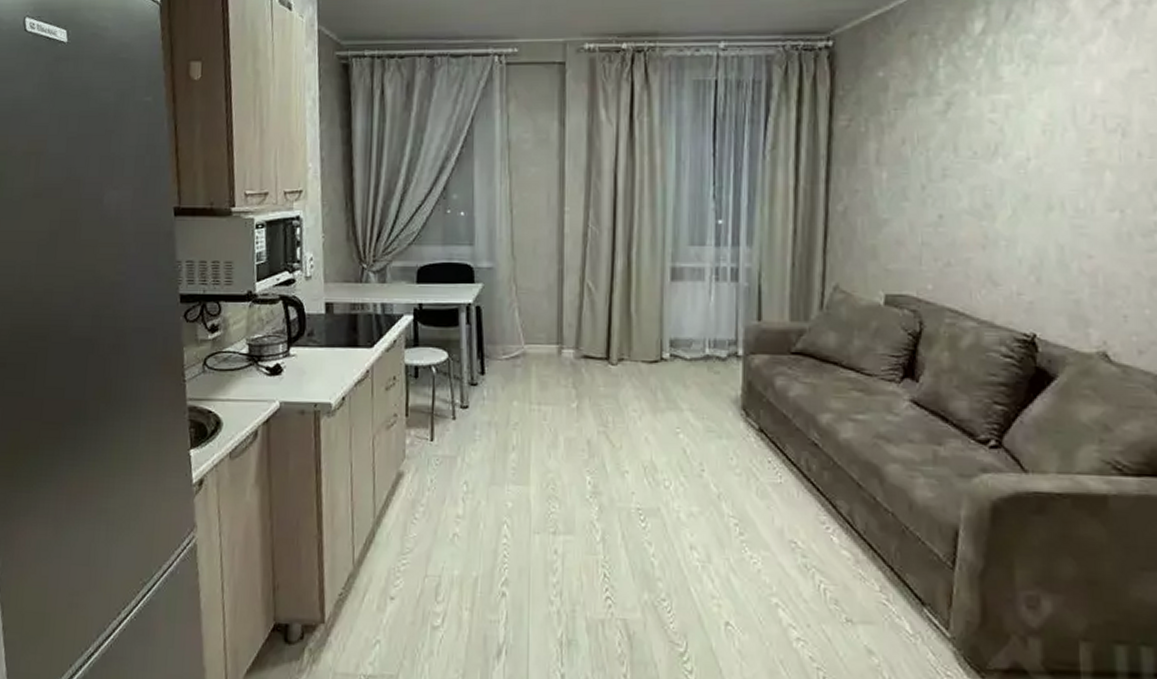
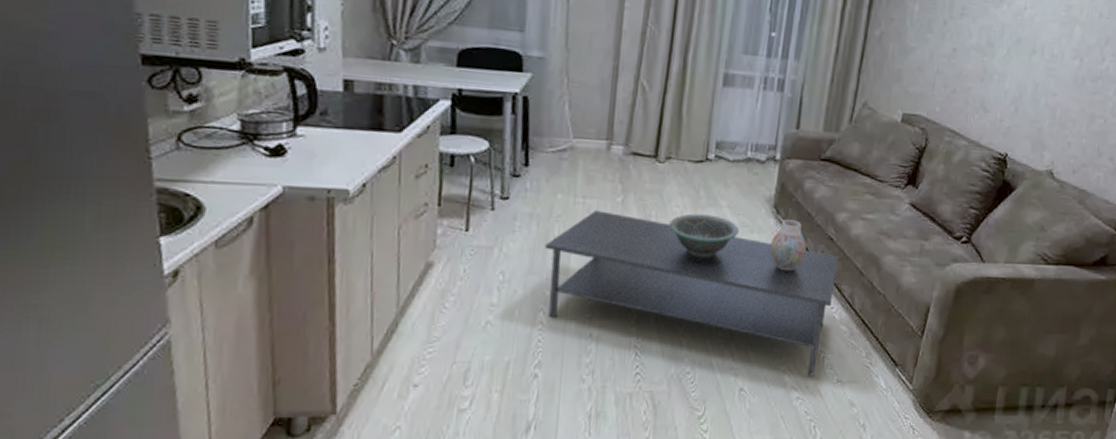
coffee table: none [505,417,829,612] -> present [545,210,840,376]
decorative bowl: none [628,418,704,468] -> present [669,213,739,258]
vase: none [742,423,786,483] -> present [770,219,807,271]

